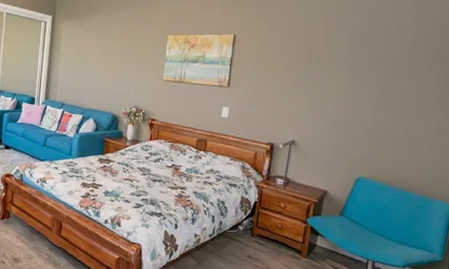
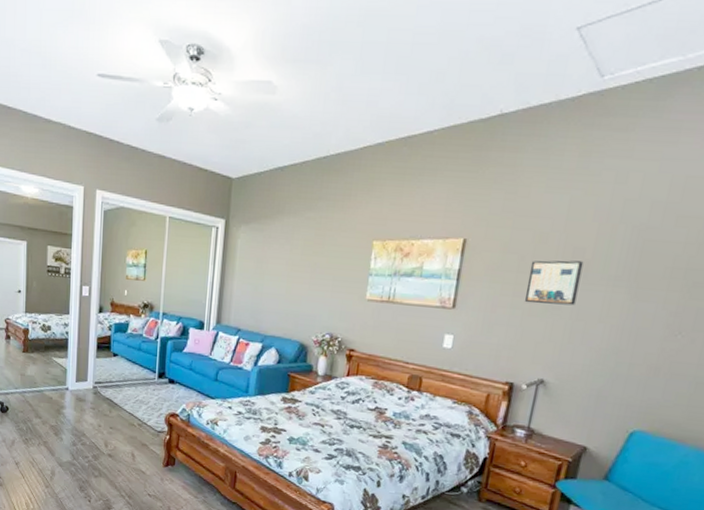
wall art: none [278,51,318,85] -> present [524,260,584,306]

